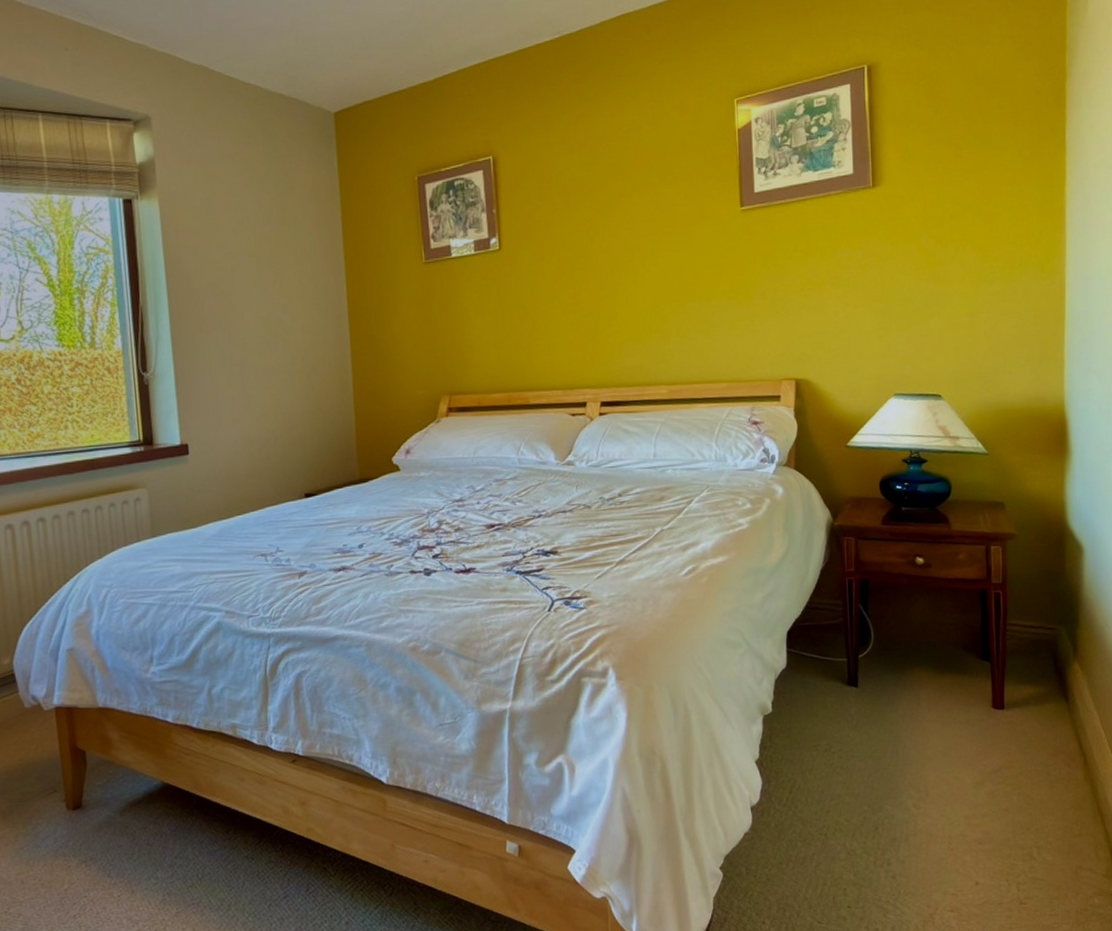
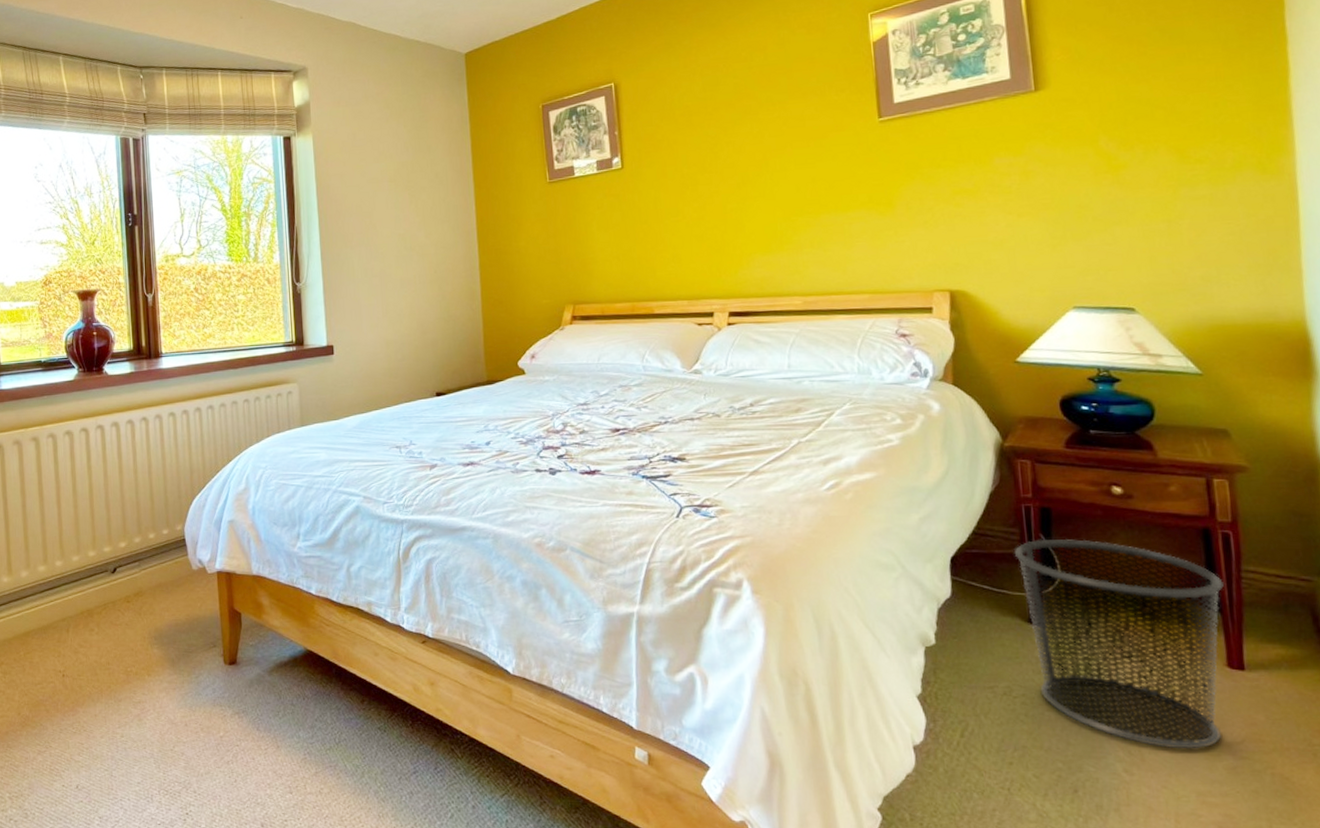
waste bin: none [838,606,993,783] -> present [1014,538,1224,749]

